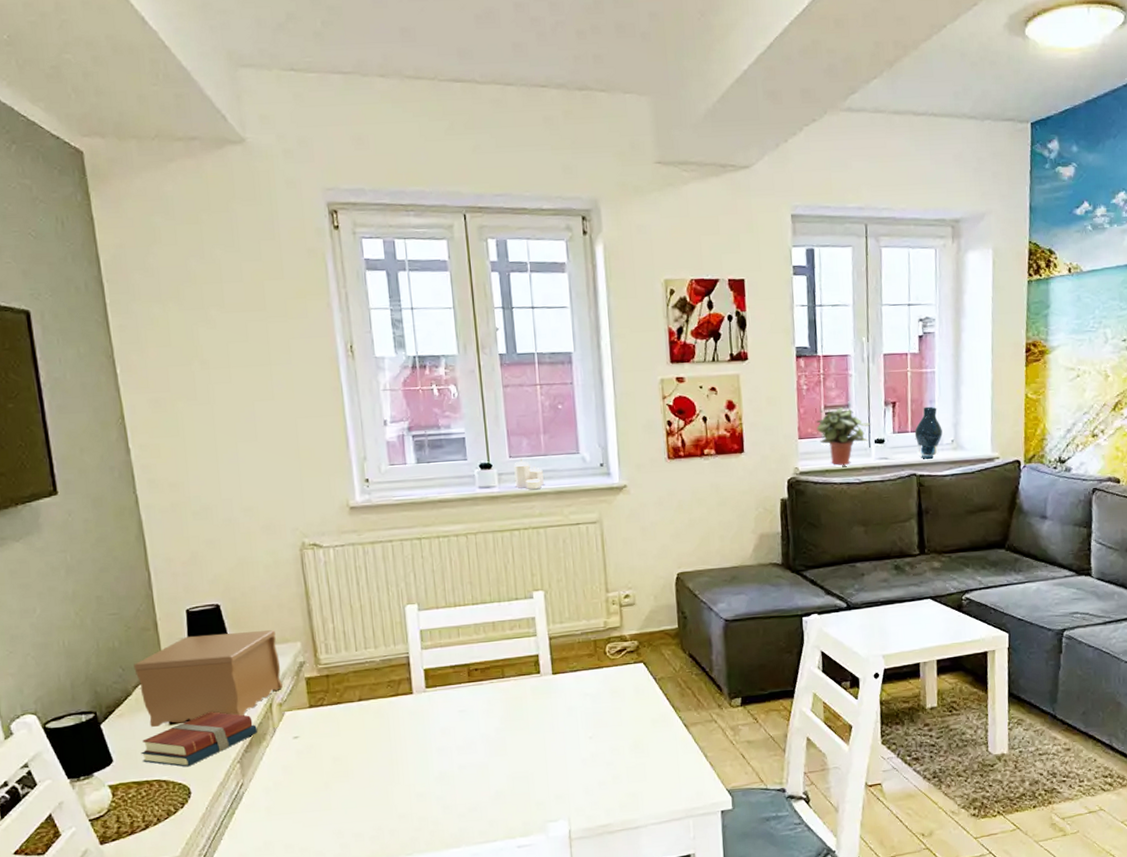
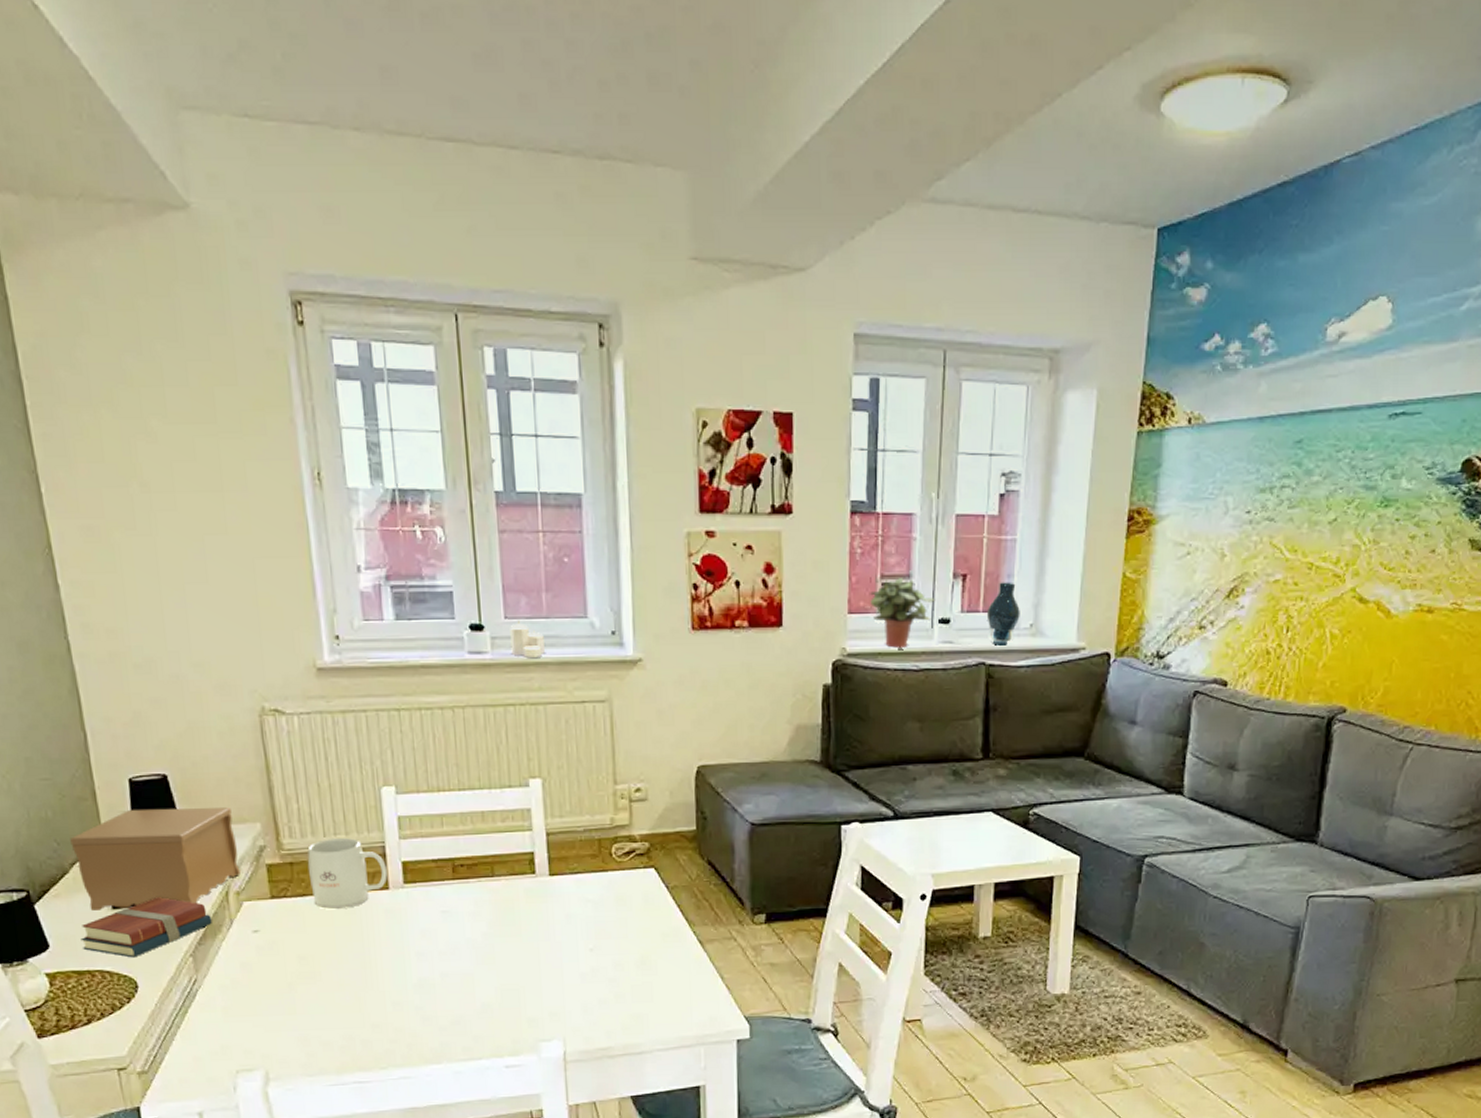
mug: none [341,651,411,714] -> present [307,838,388,909]

